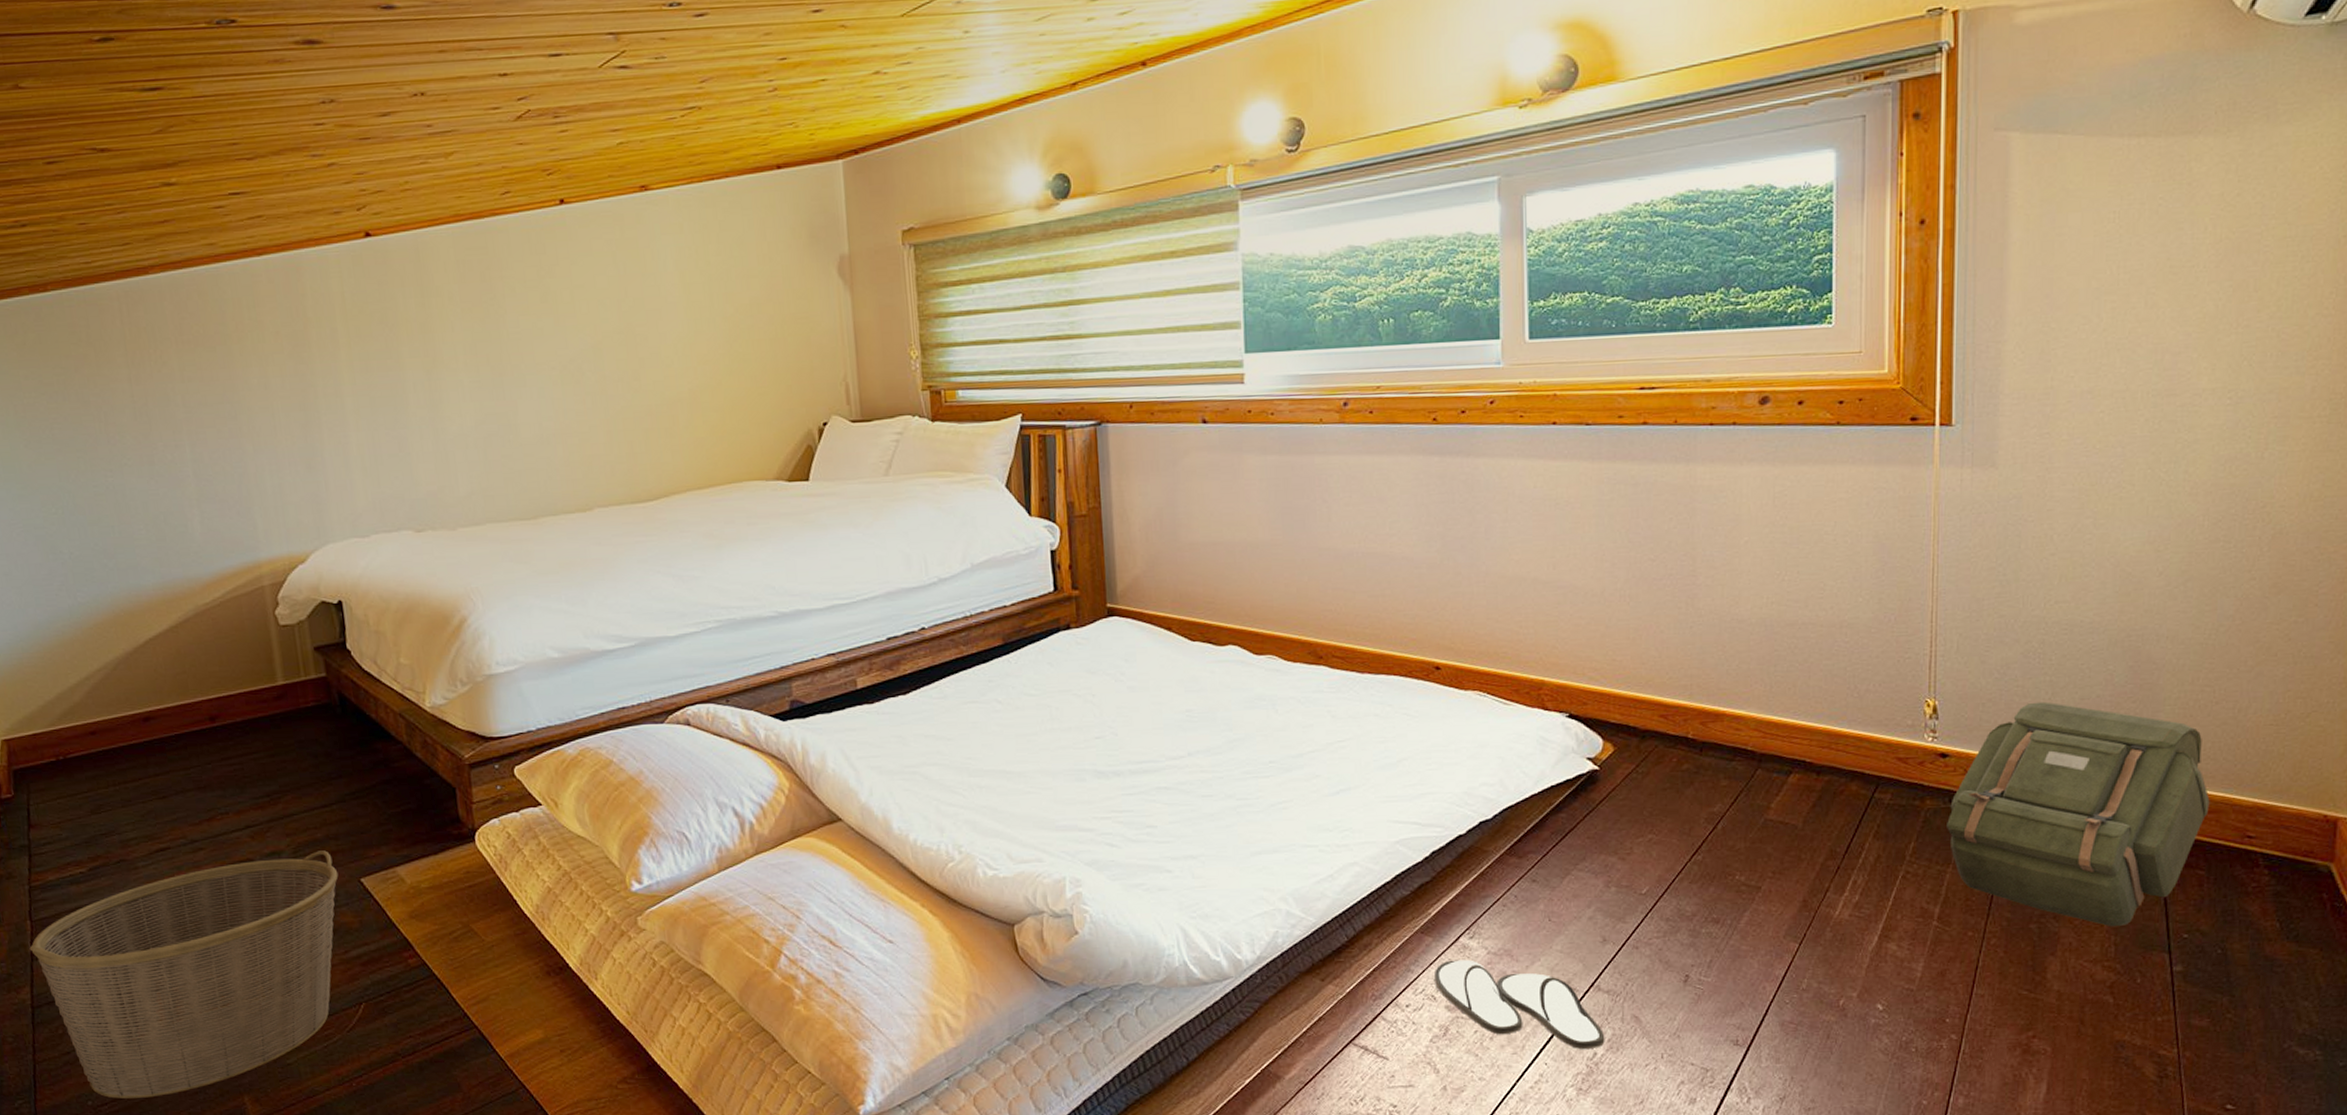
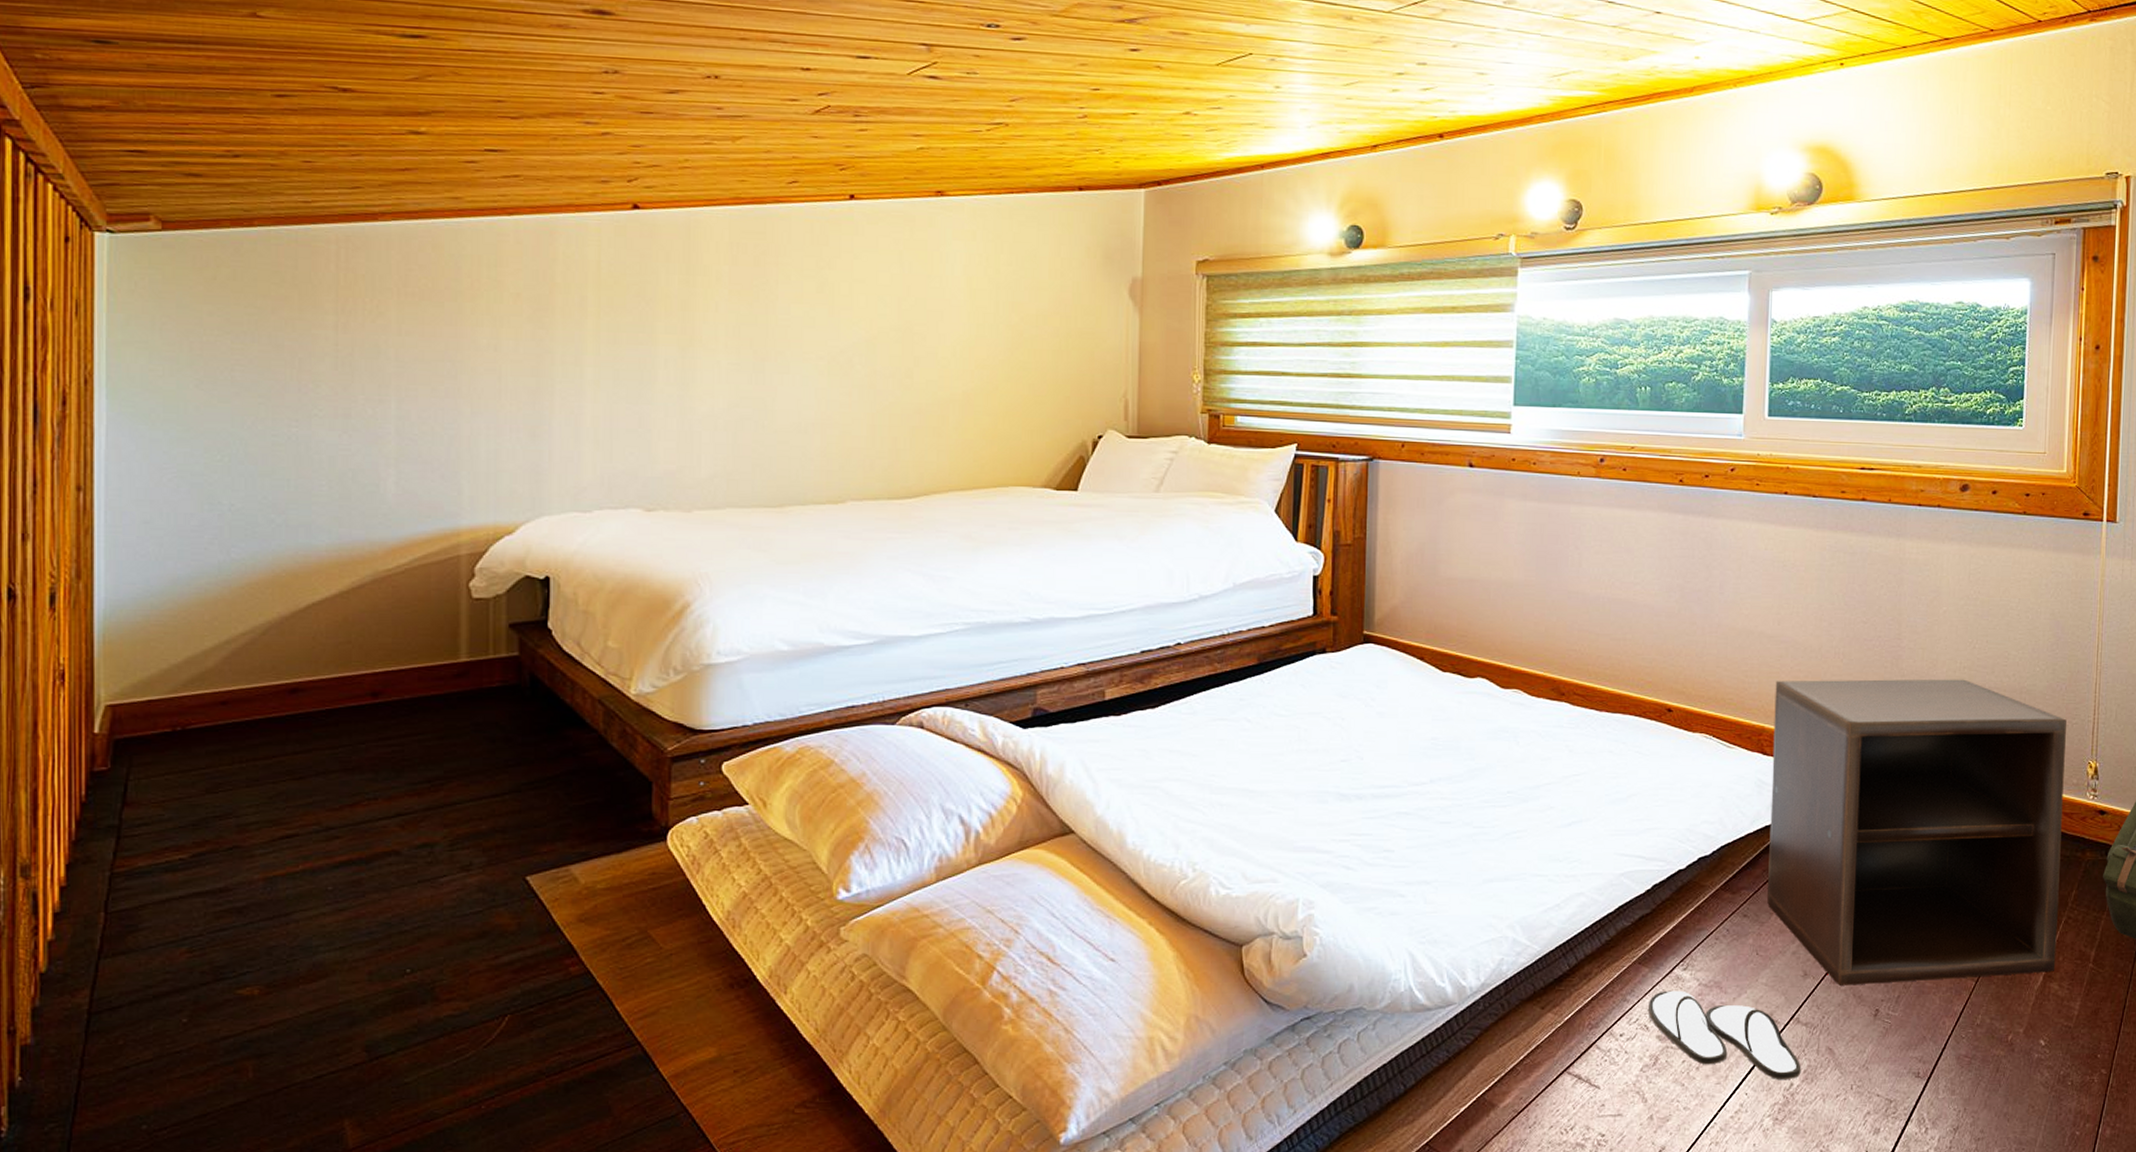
basket: present [29,850,339,1100] -> none [98,844,500,1123]
nightstand: none [1554,616,1897,951] -> present [1767,679,2066,986]

